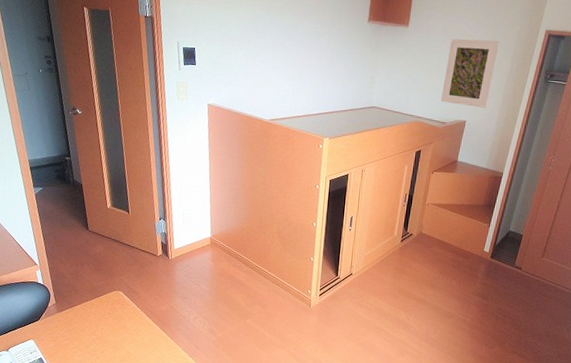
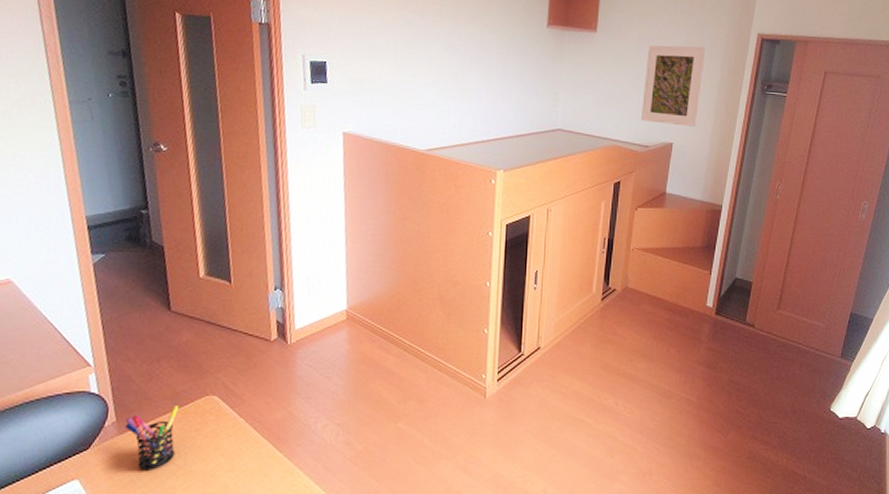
pen holder: none [61,296,96,338] -> present [125,406,178,470]

